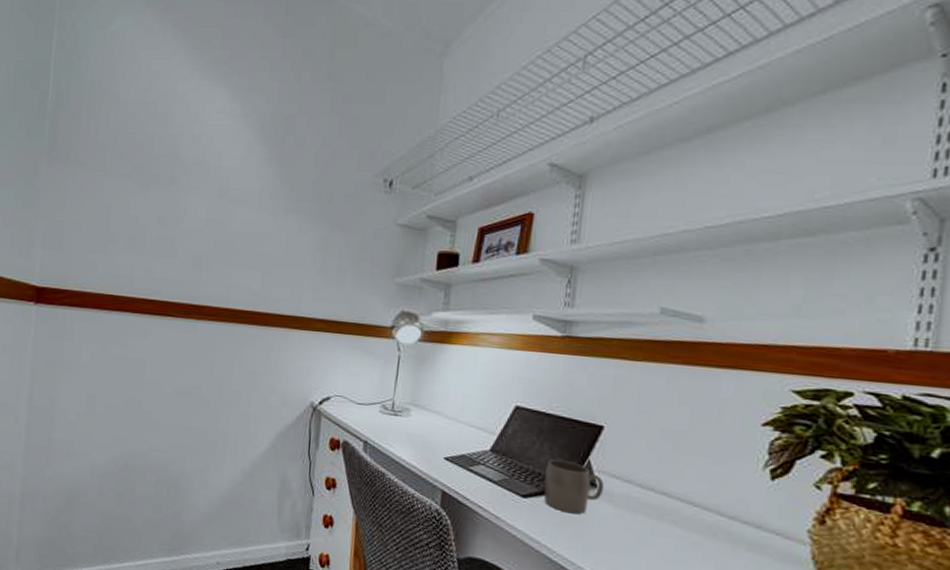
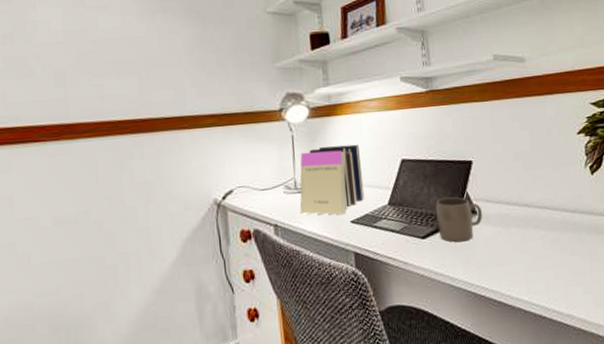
books: none [392,373,469,450] -> present [300,144,365,215]

